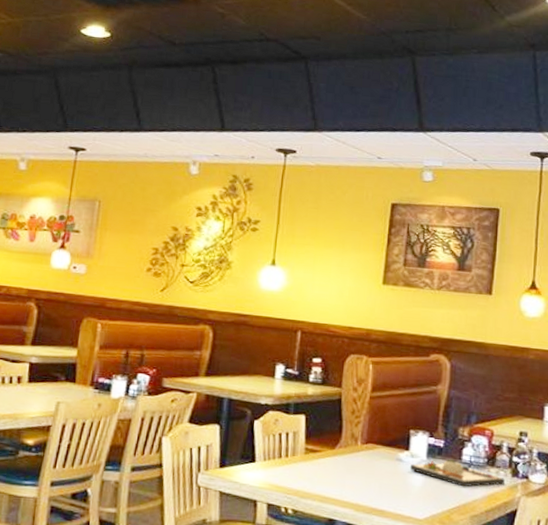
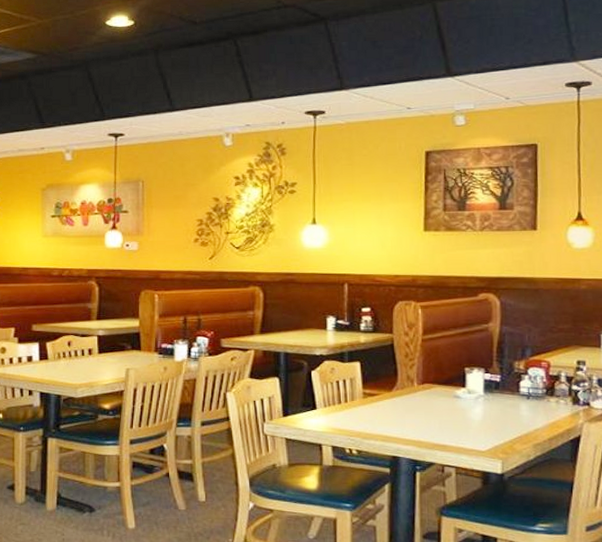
dinner plate: present [409,459,505,487] -> none [468,392,565,418]

